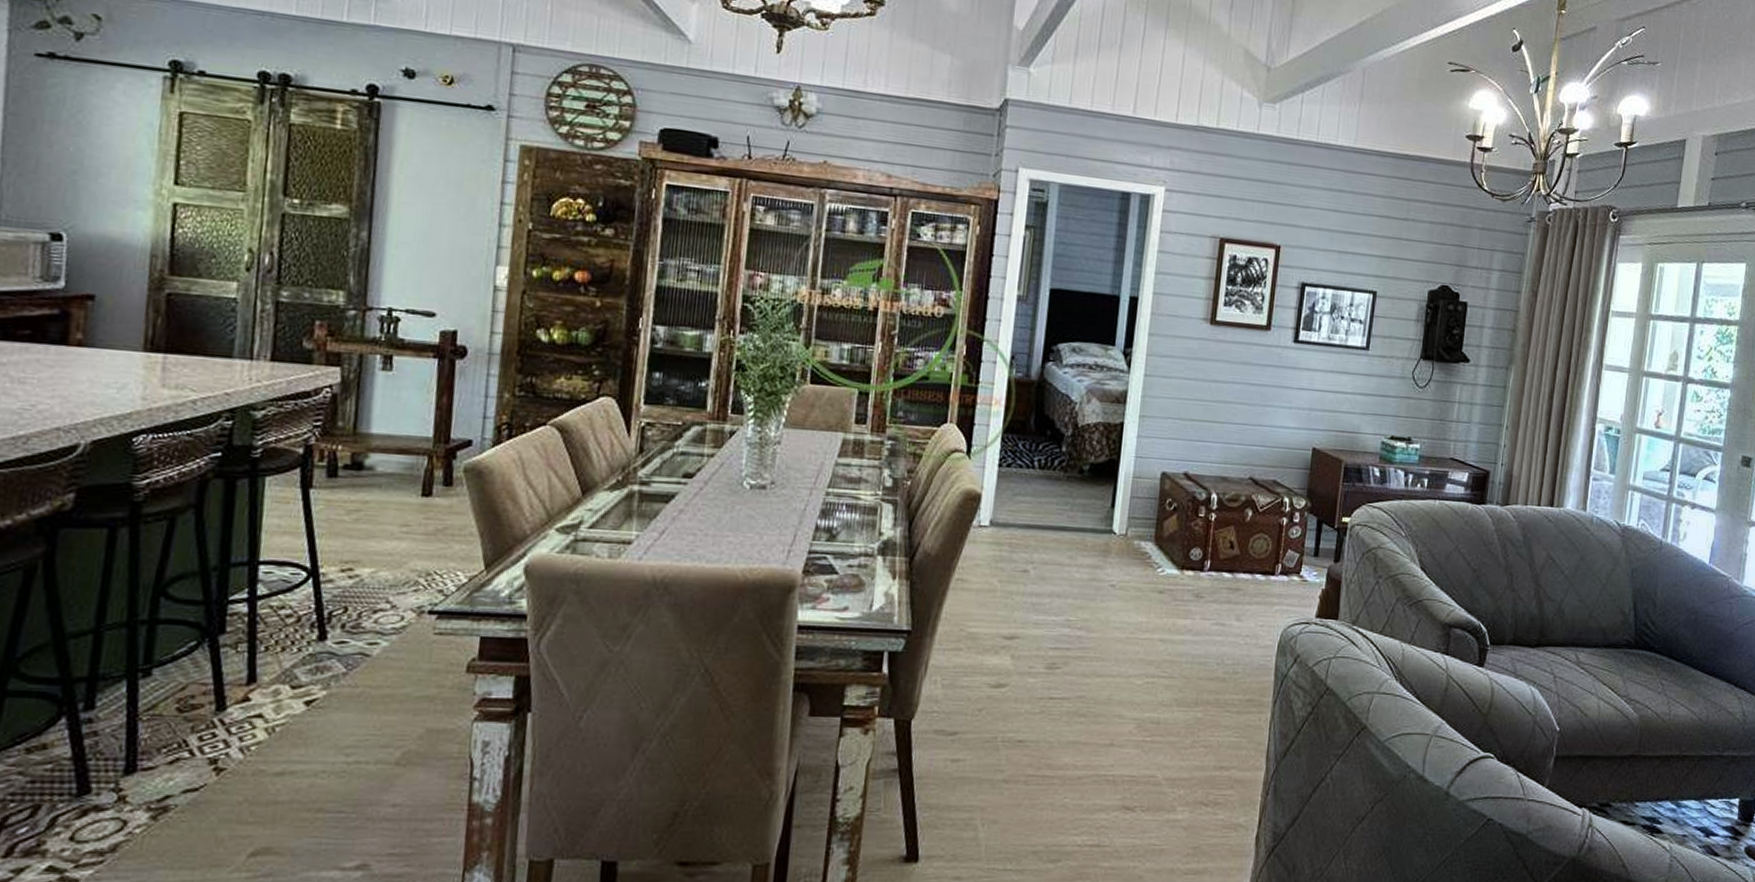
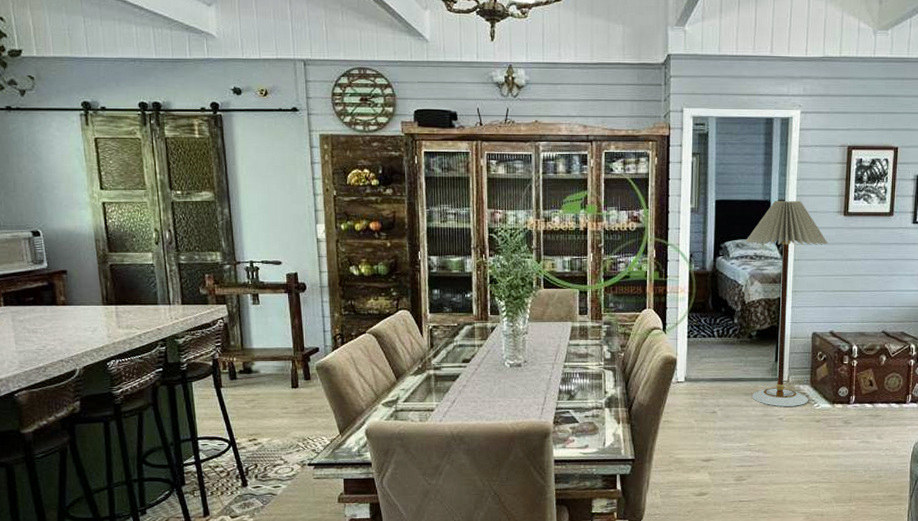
floor lamp: none [1077,296,1189,570] -> present [744,200,828,406]

